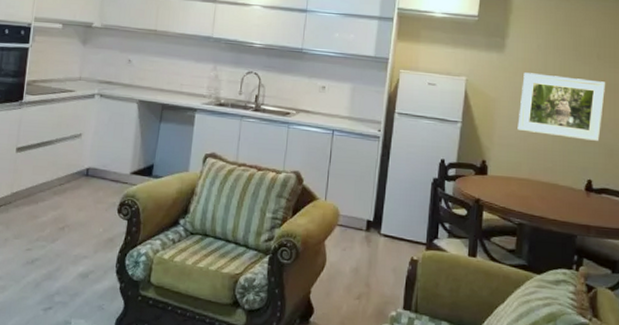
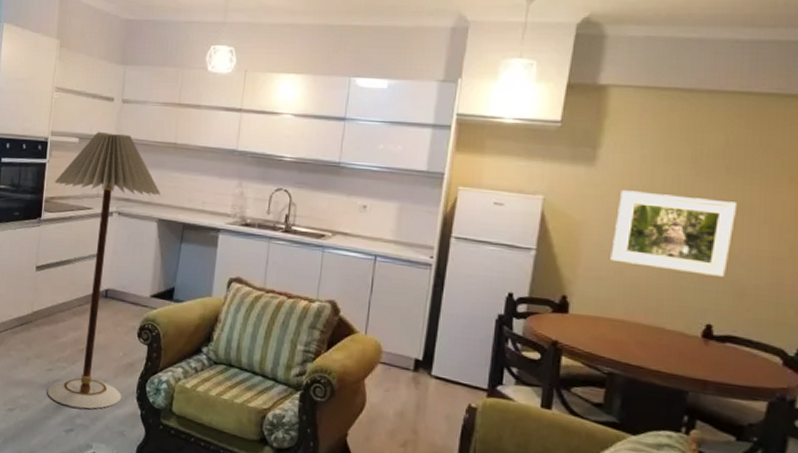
floor lamp: none [25,18,142,286] -> present [47,131,161,409]

